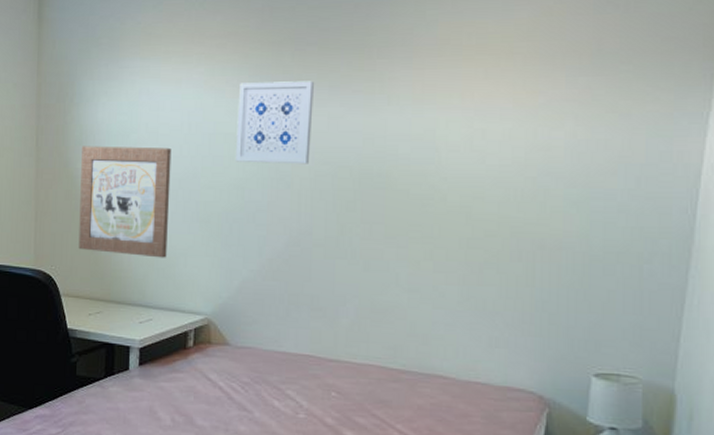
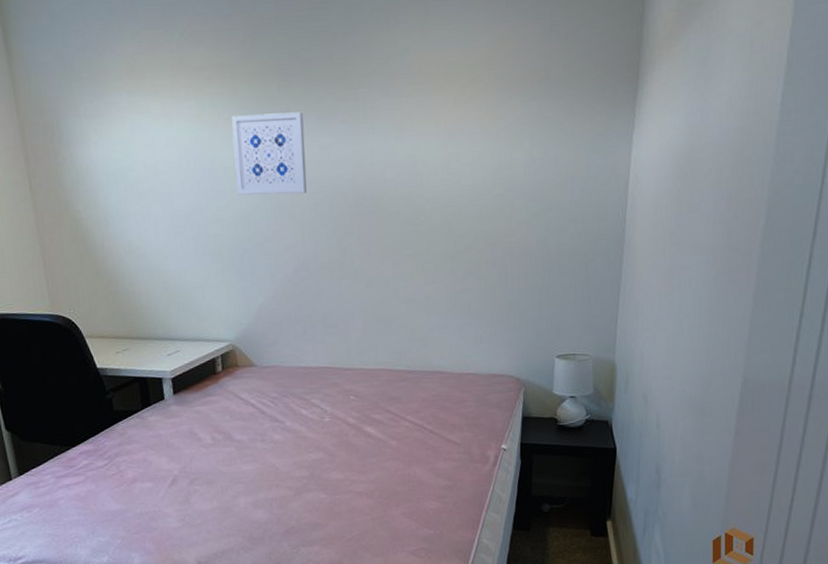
wall art: present [78,146,172,258] -> none [80,184,185,293]

